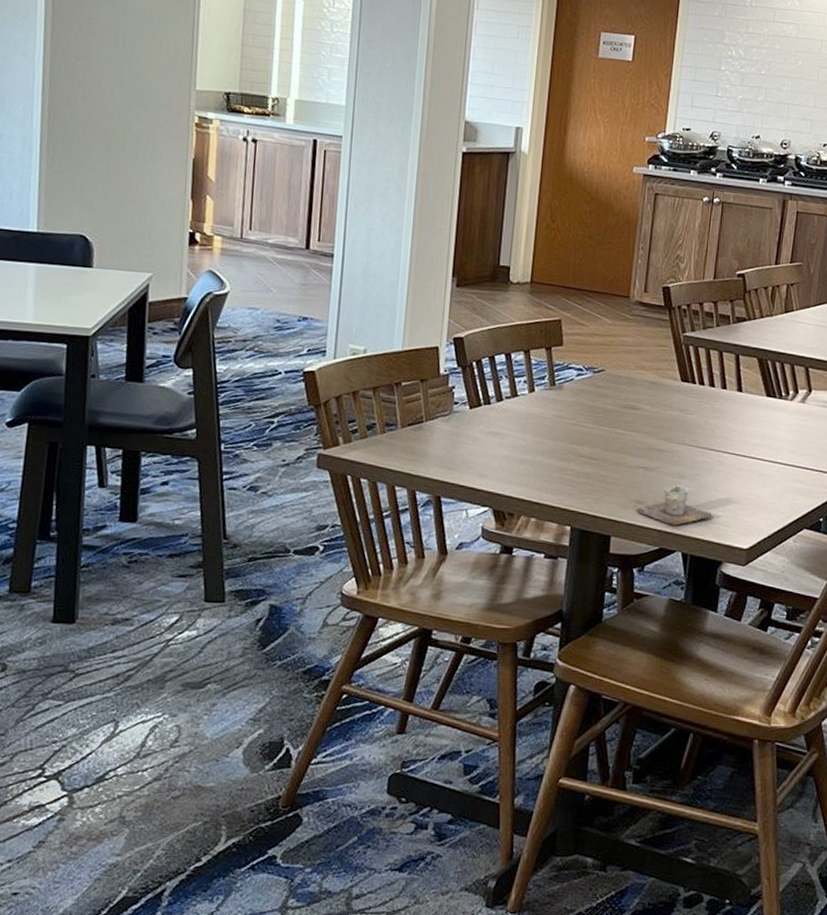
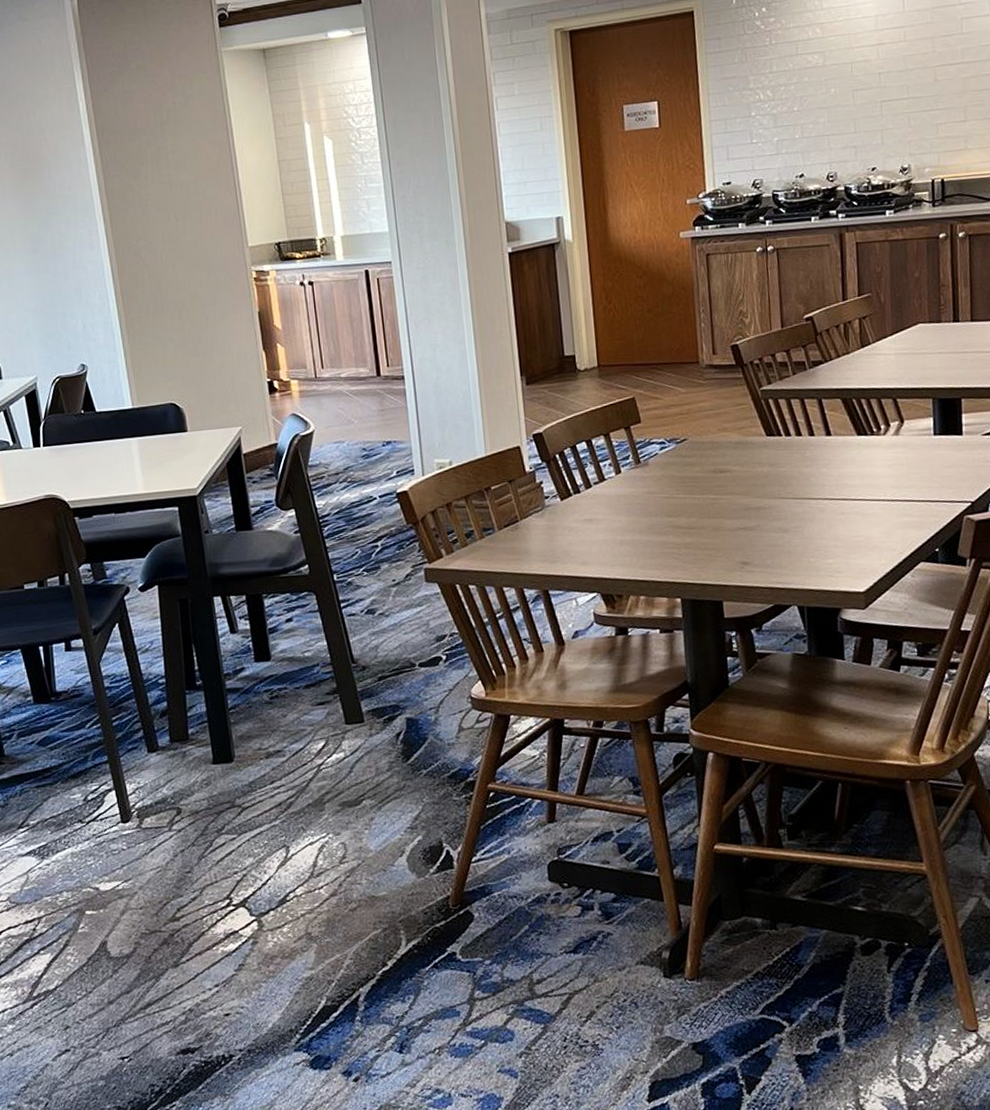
cup: present [636,484,714,526] -> none [743,539,825,581]

